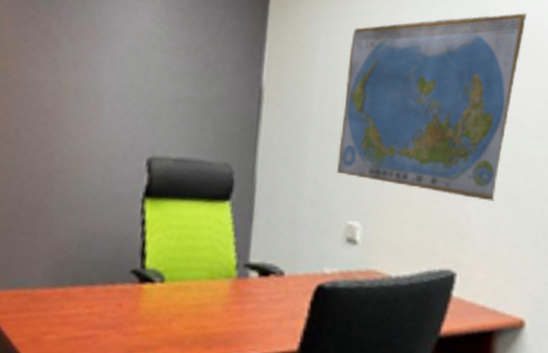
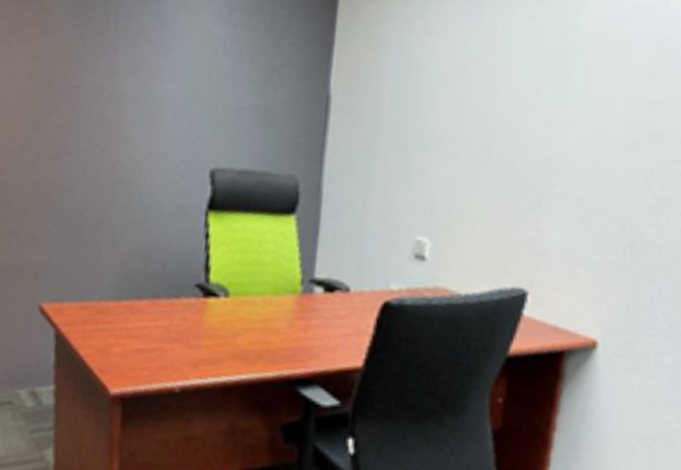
world map: present [337,12,527,202] -> none [407,10,619,218]

